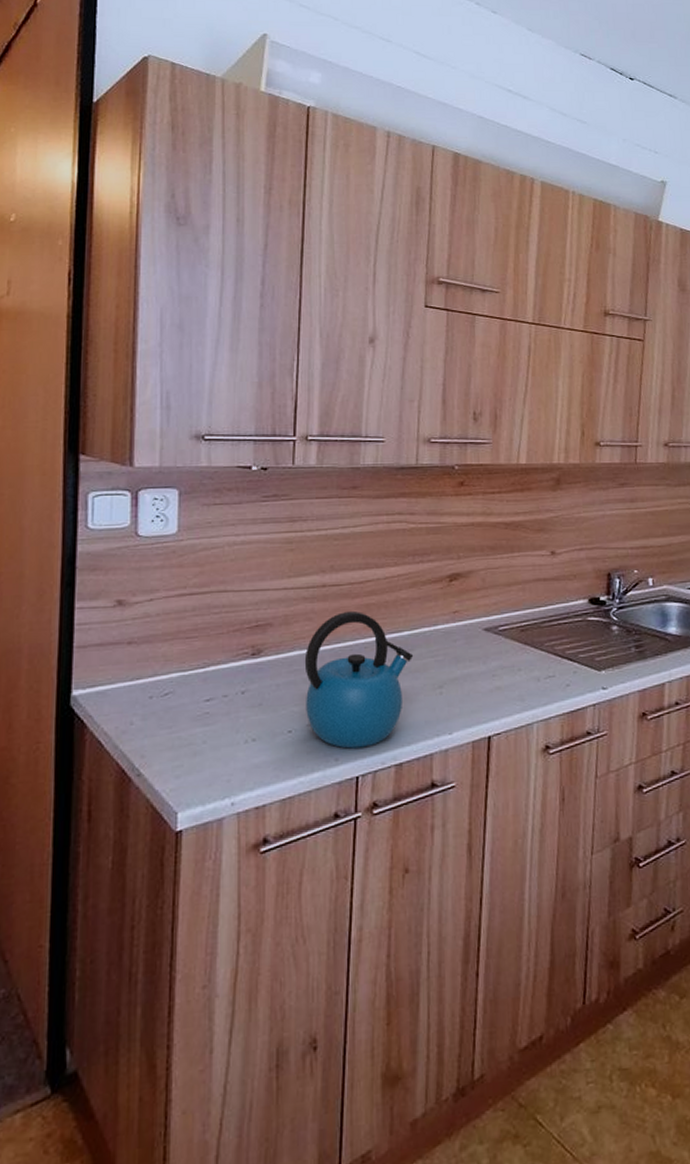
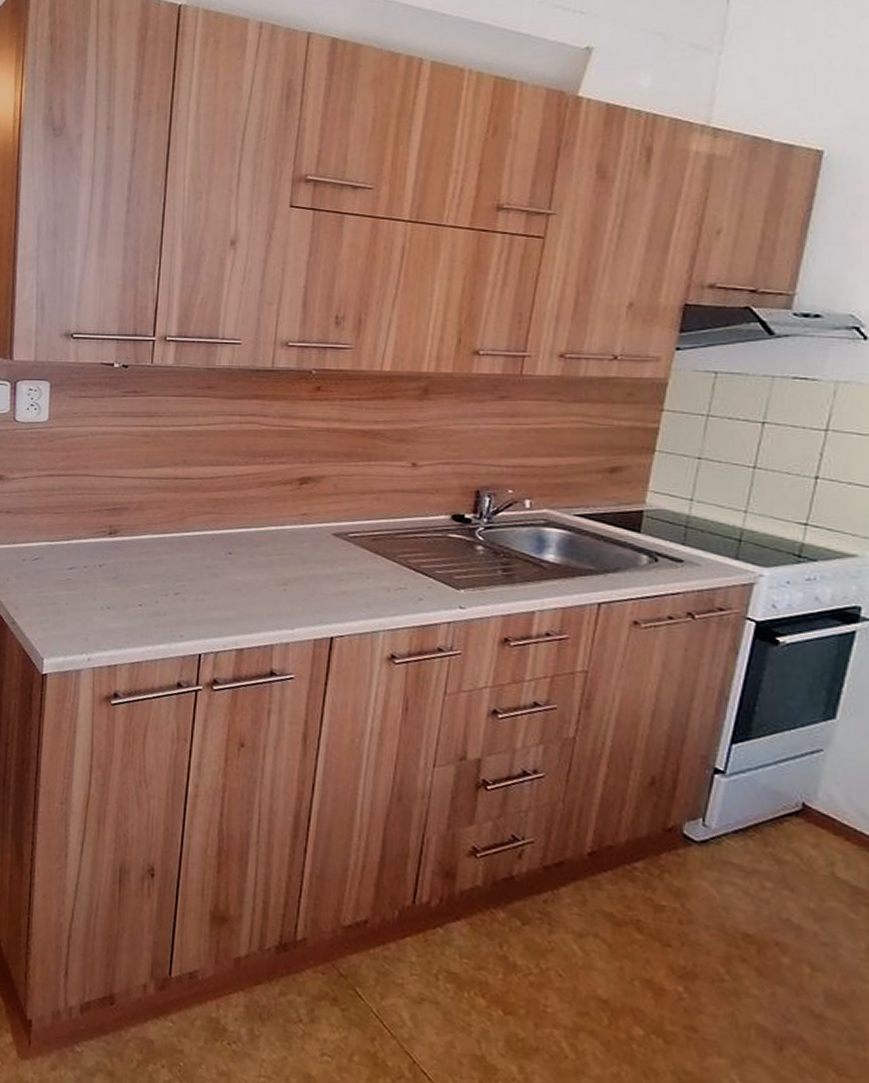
kettle: present [304,610,414,749] -> none [155,503,260,630]

